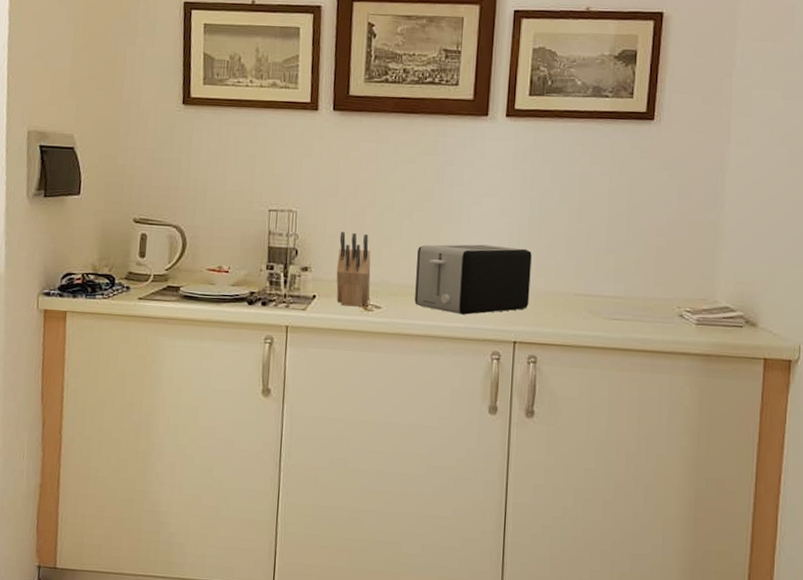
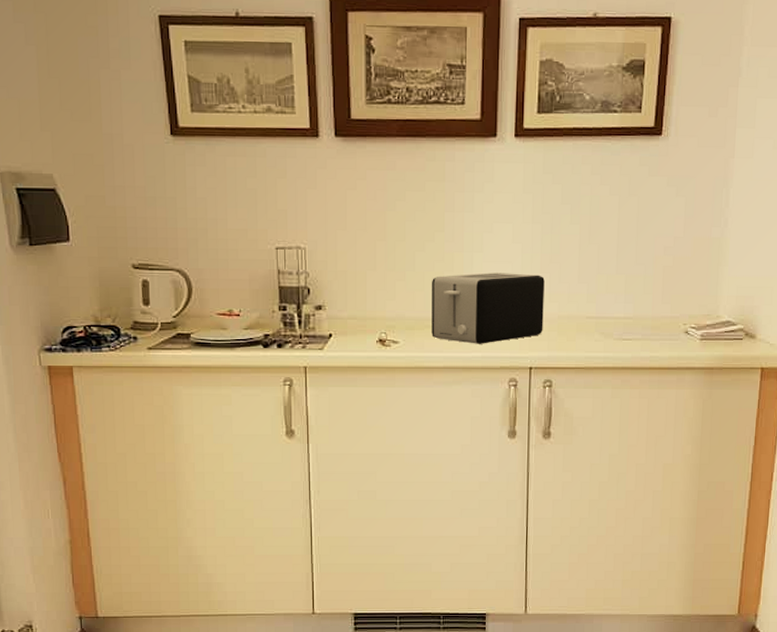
knife block: present [336,232,371,307] -> none [351,267,386,343]

